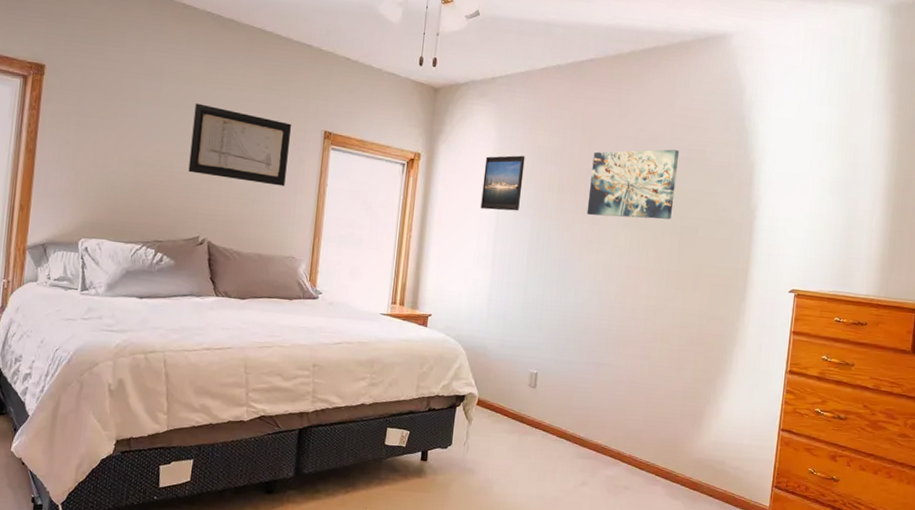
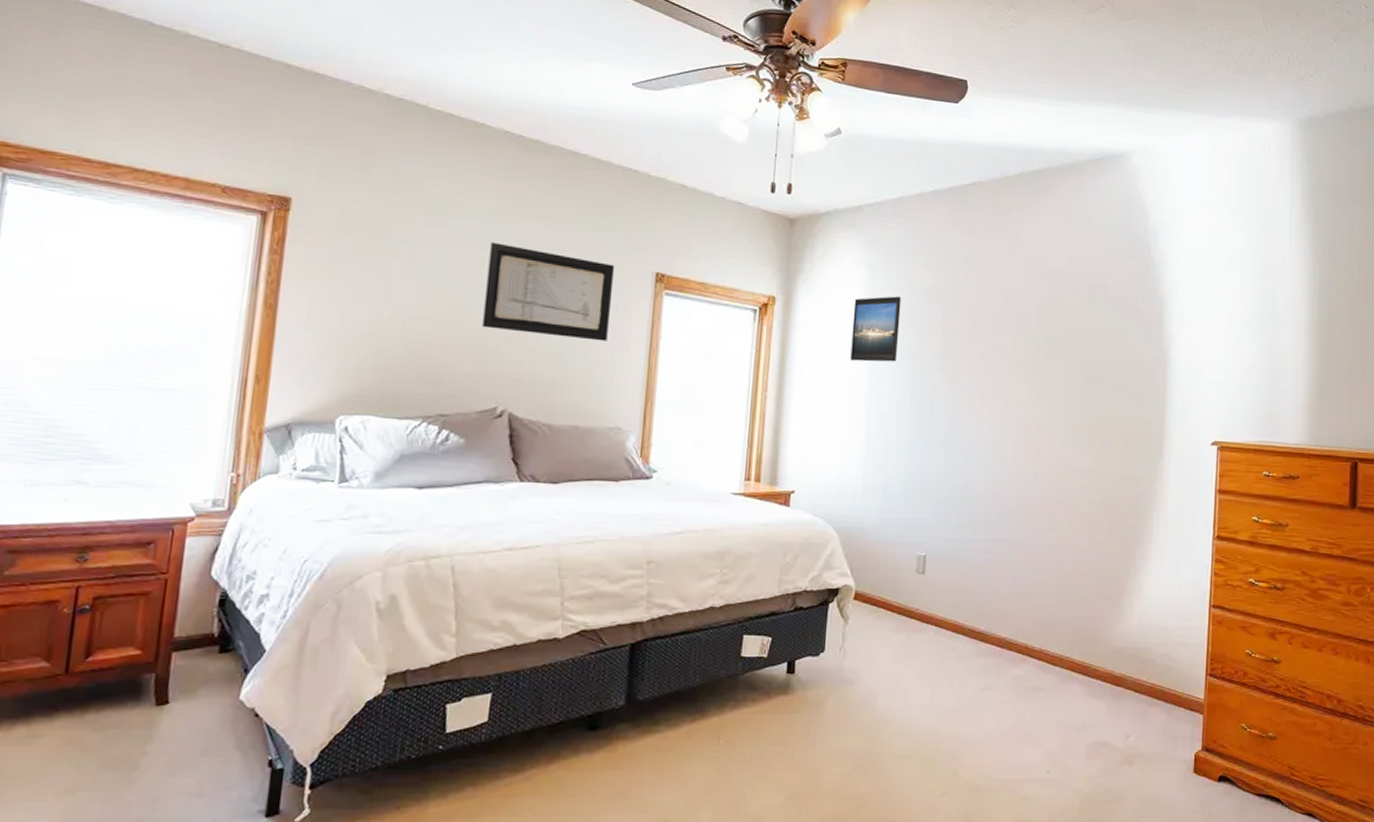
wall art: present [586,149,680,220] -> none [976,284,1080,366]

